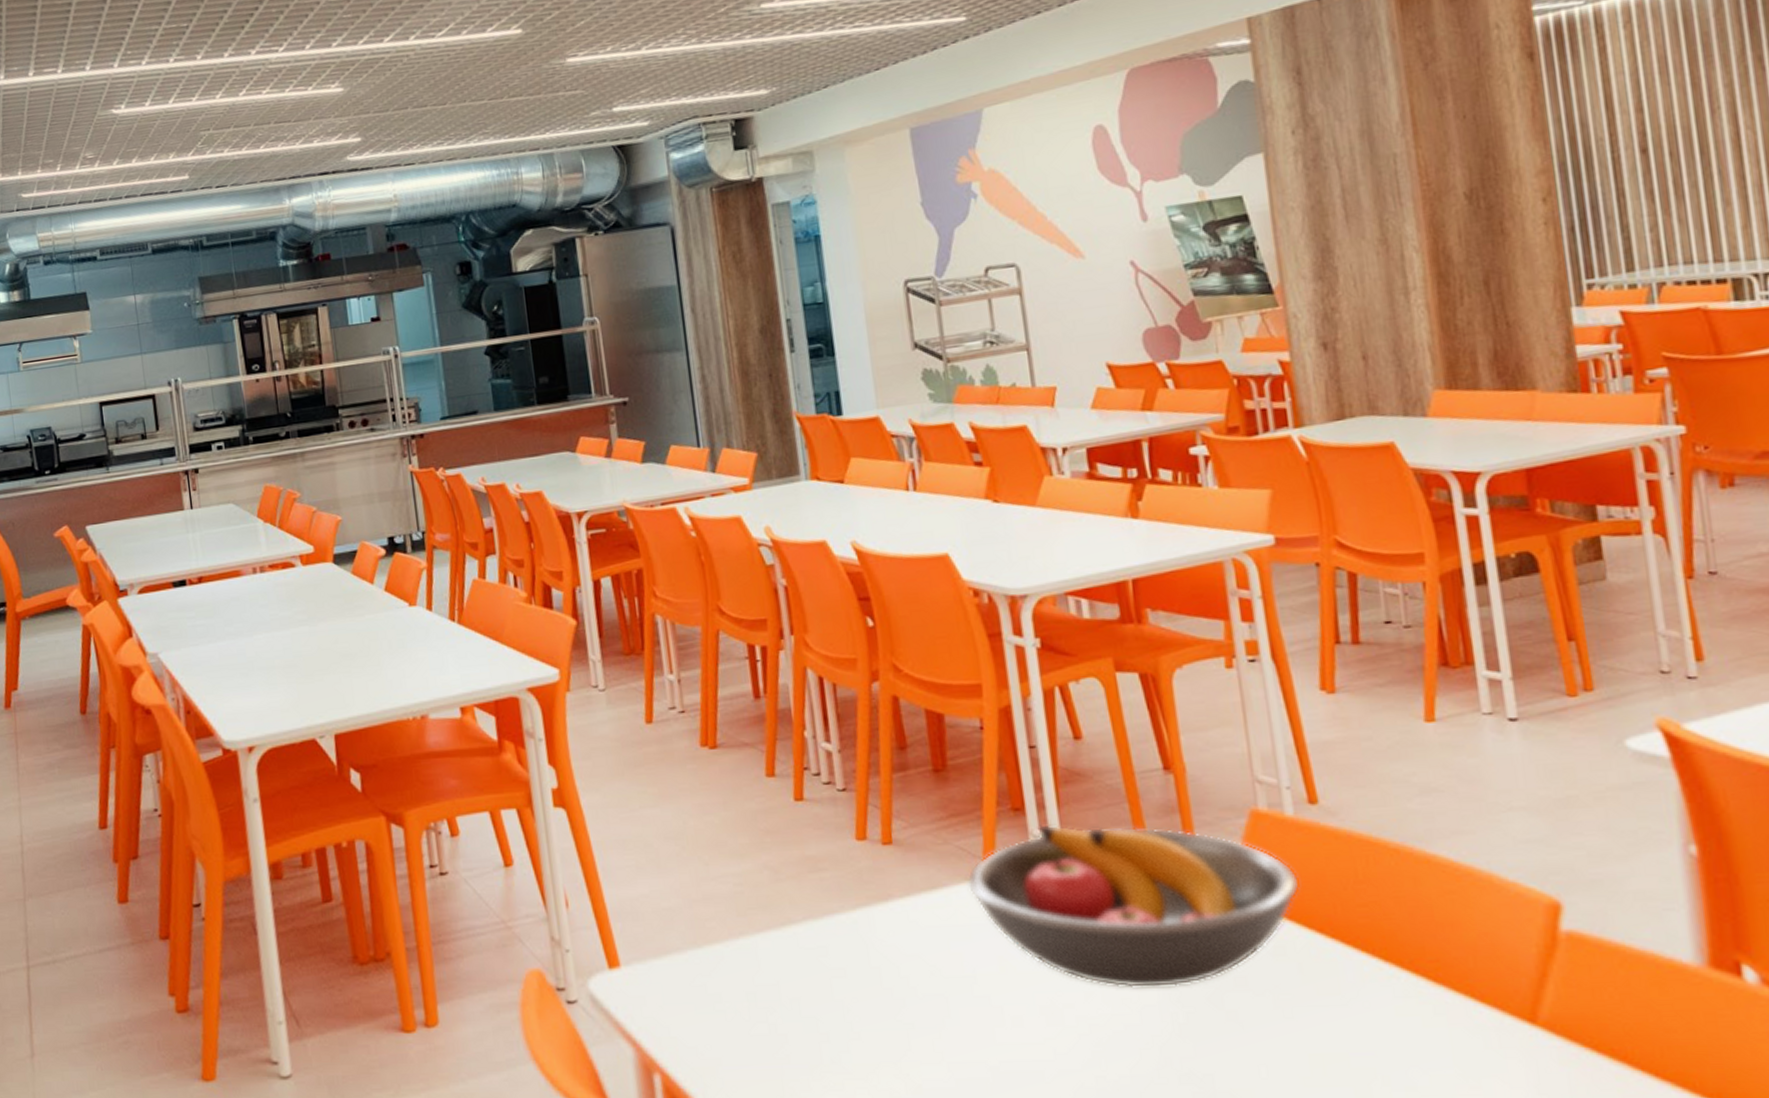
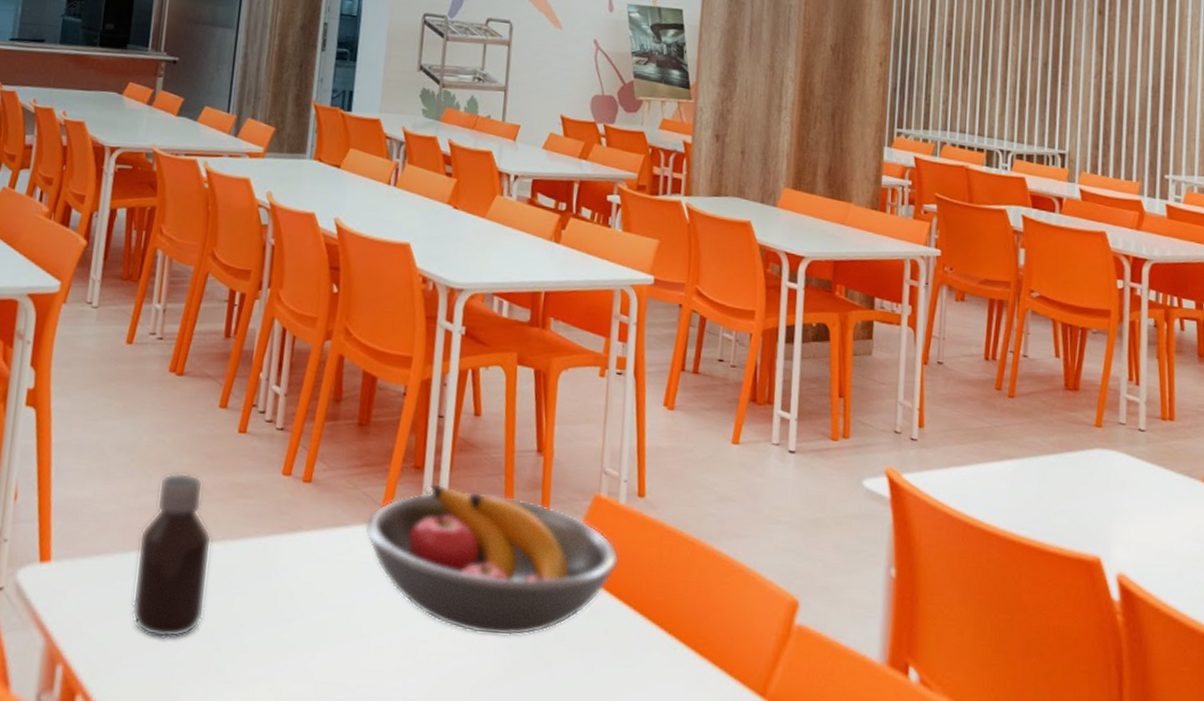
bottle: none [710,853,802,1034] -> present [132,472,212,639]

